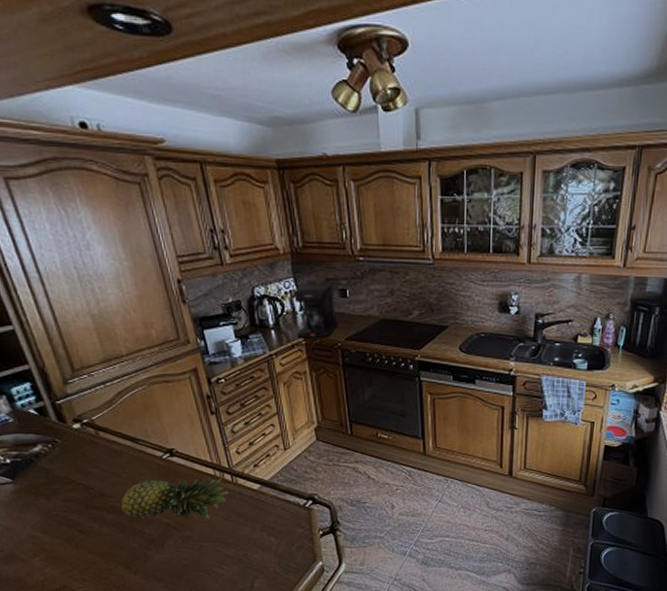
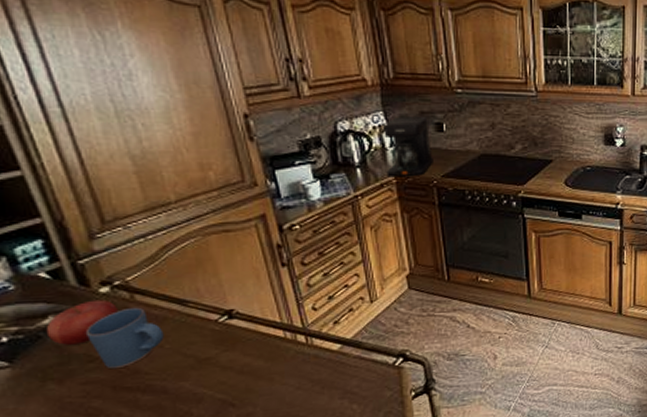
fruit: none [36,434,88,469] -> present [45,299,119,345]
mug: none [64,442,122,491] -> present [85,307,164,370]
fruit: present [121,477,229,522] -> none [161,339,302,398]

